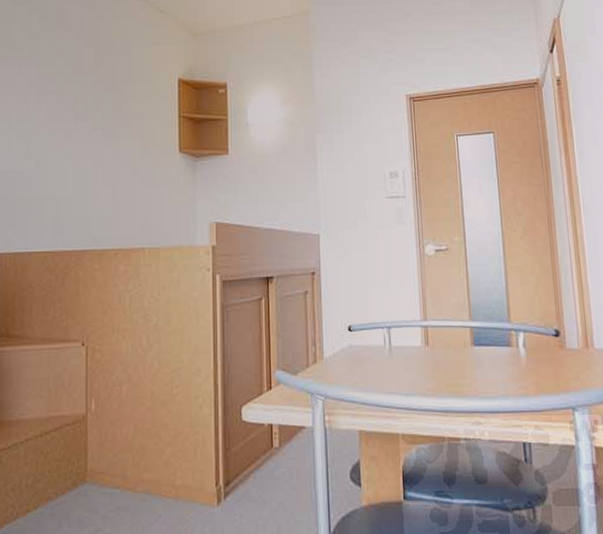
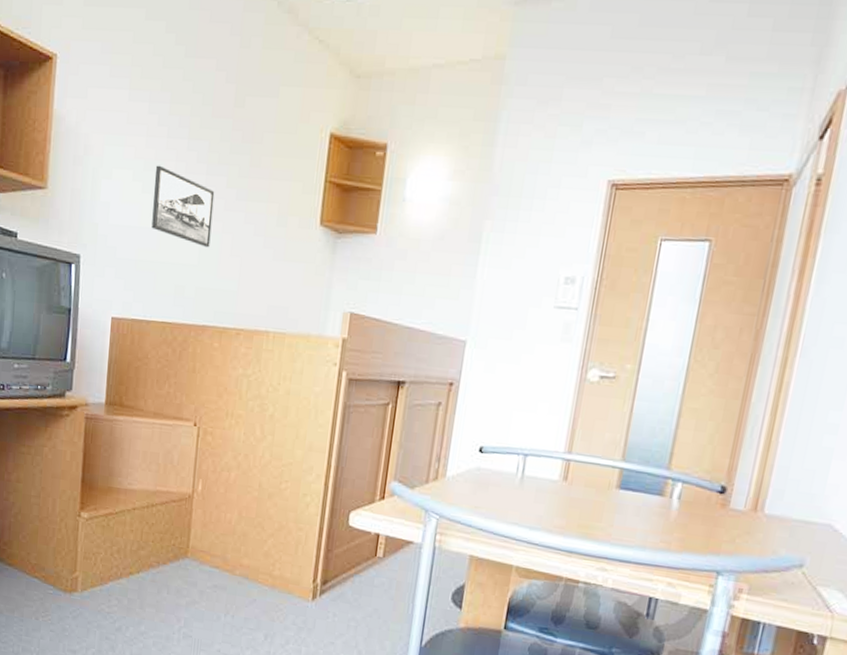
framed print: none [27,117,83,182] -> present [151,165,215,248]

